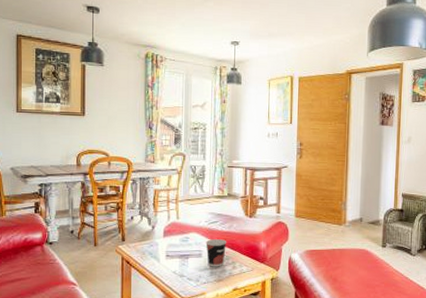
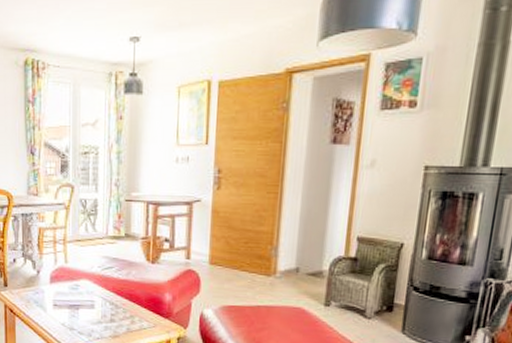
cup: present [206,239,227,267] -> none [99,288,124,321]

